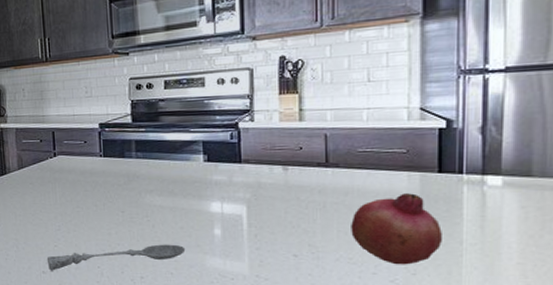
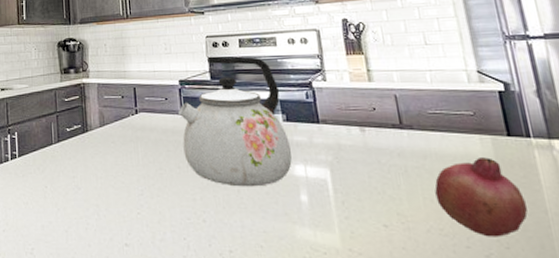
soupspoon: present [46,244,186,271] -> none [129,212,274,243]
kettle: none [98,98,210,222] -> present [179,56,292,187]

